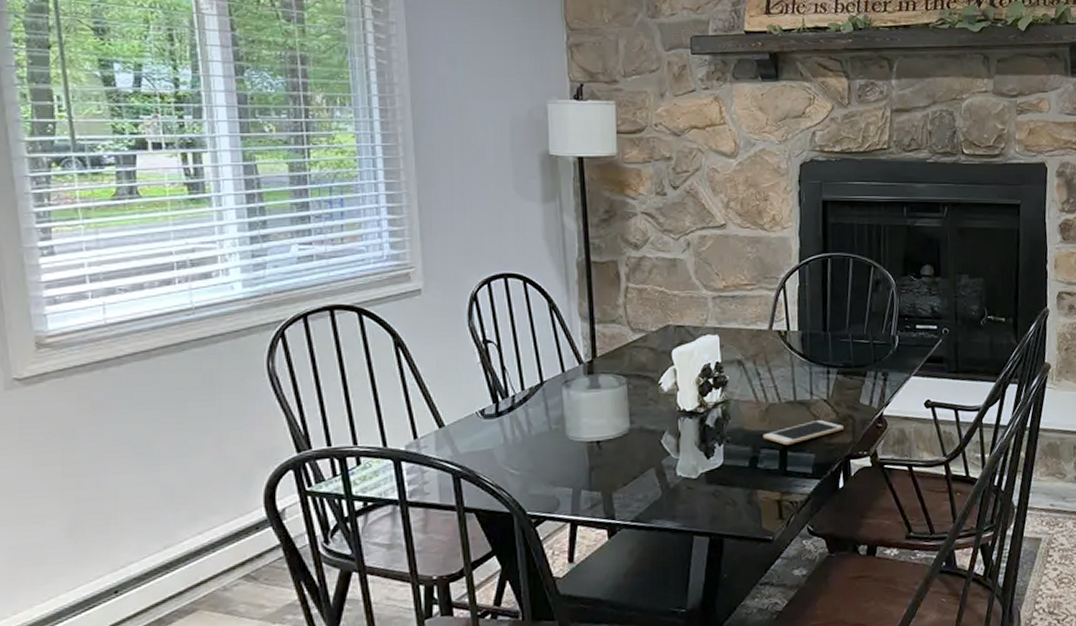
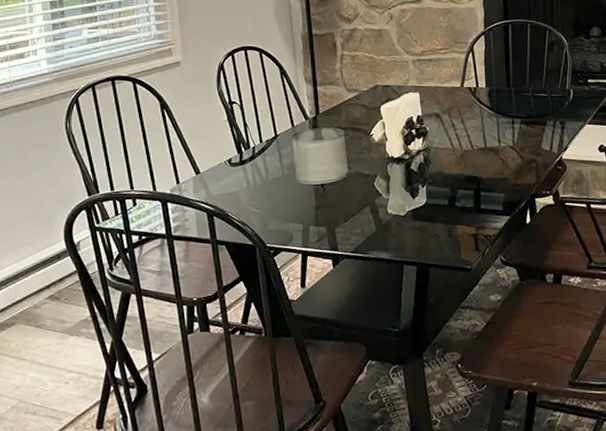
cell phone: present [763,420,844,446] -> none [459,164,528,187]

